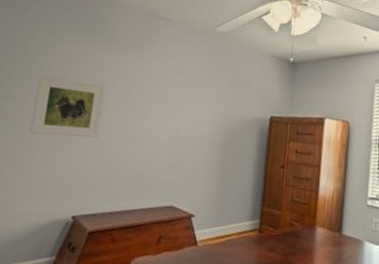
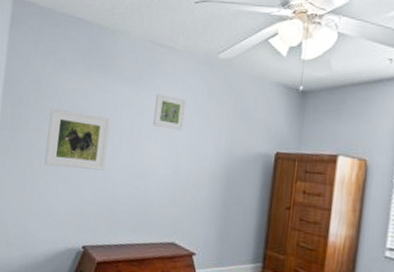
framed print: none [151,62,186,97] -> present [153,93,187,131]

